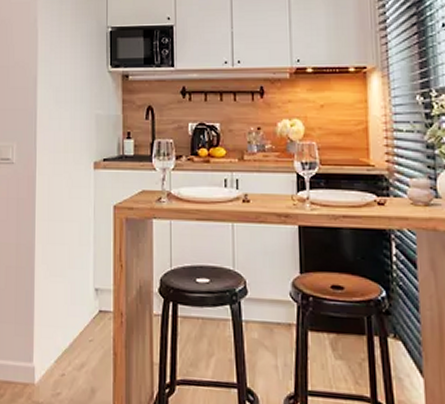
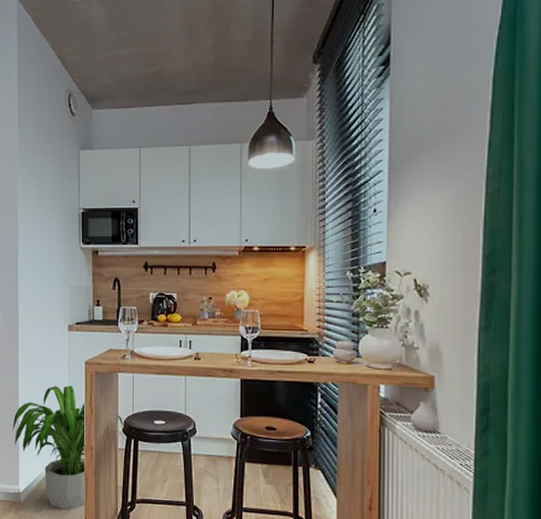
potted plant: none [27,235,161,394] -> present [12,385,124,510]

